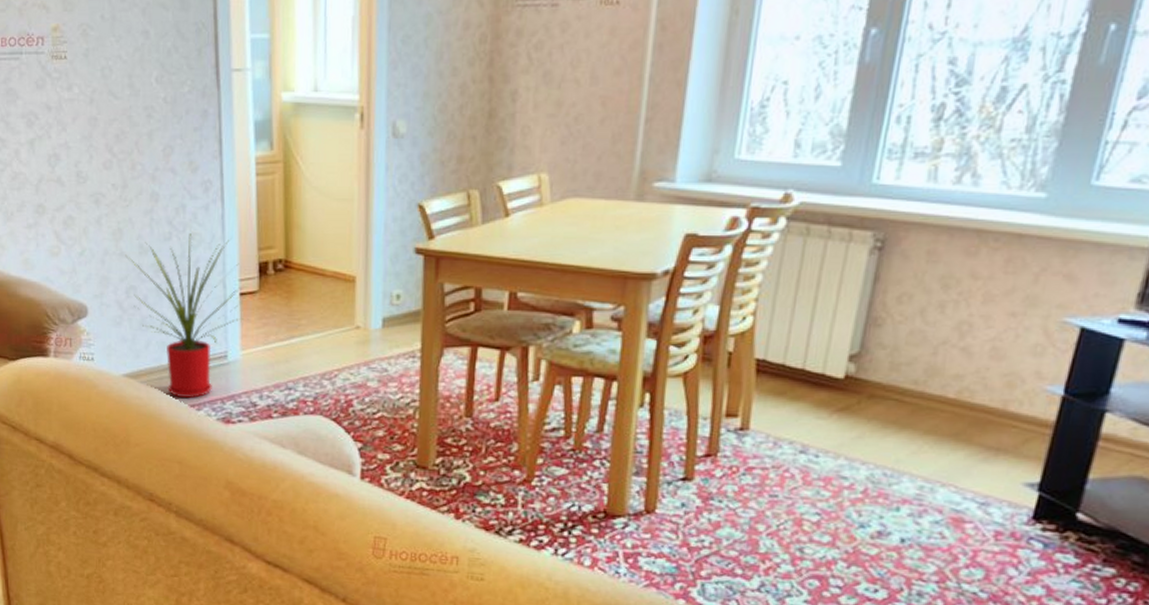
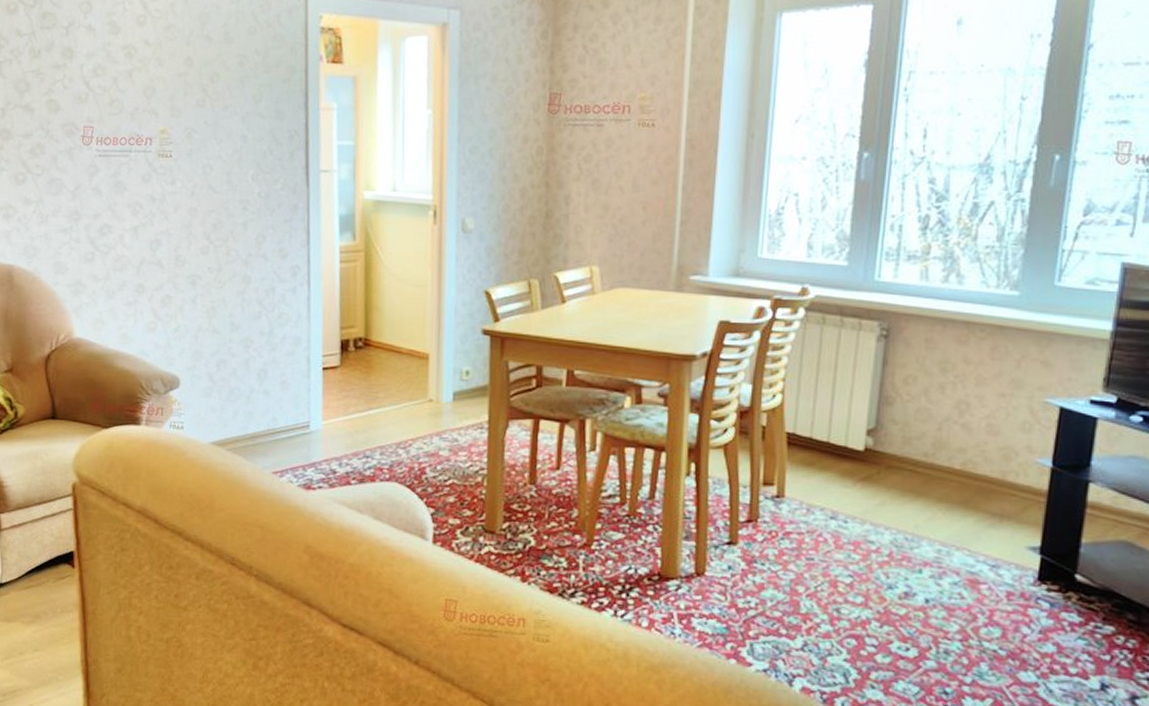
house plant: present [125,233,249,398] -> none [217,313,330,465]

